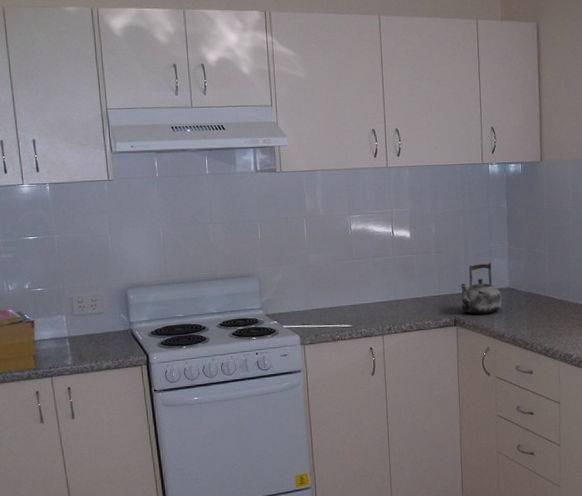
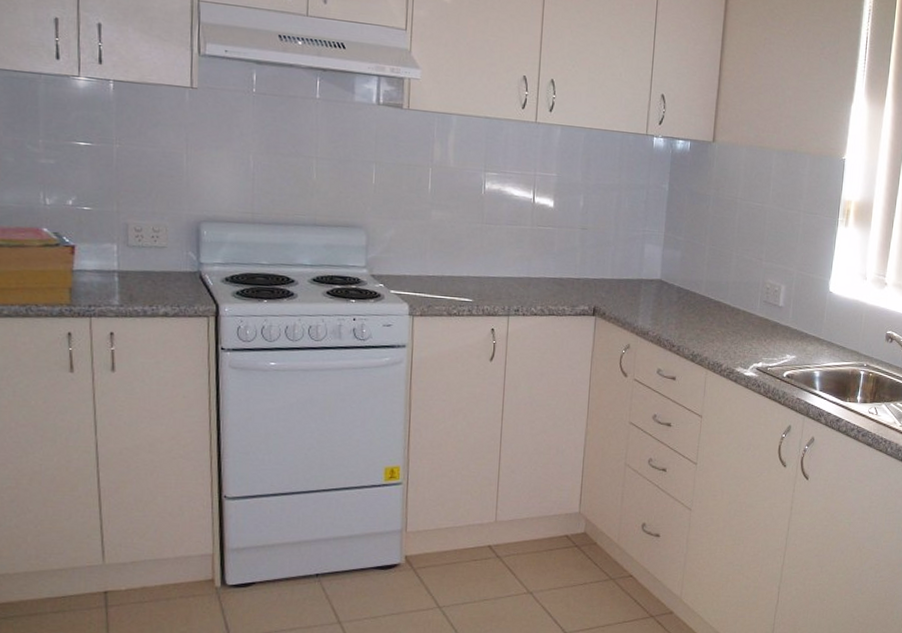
kettle: present [460,262,502,315] -> none [604,248,651,307]

